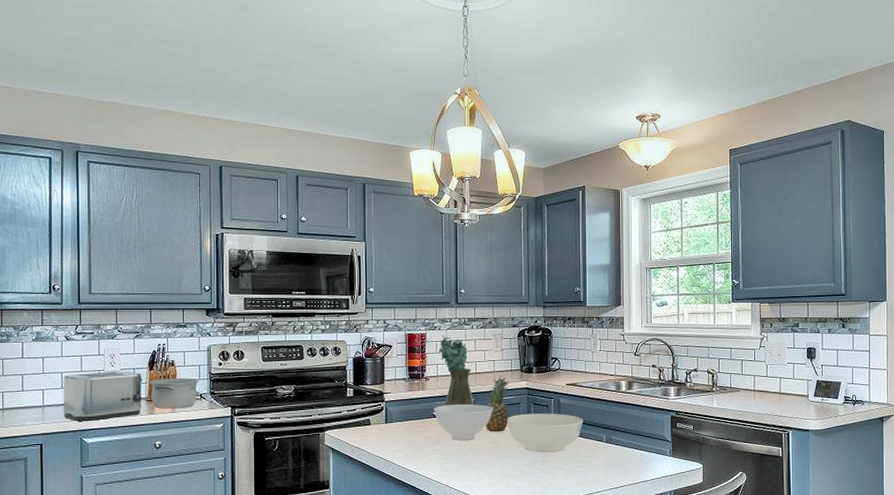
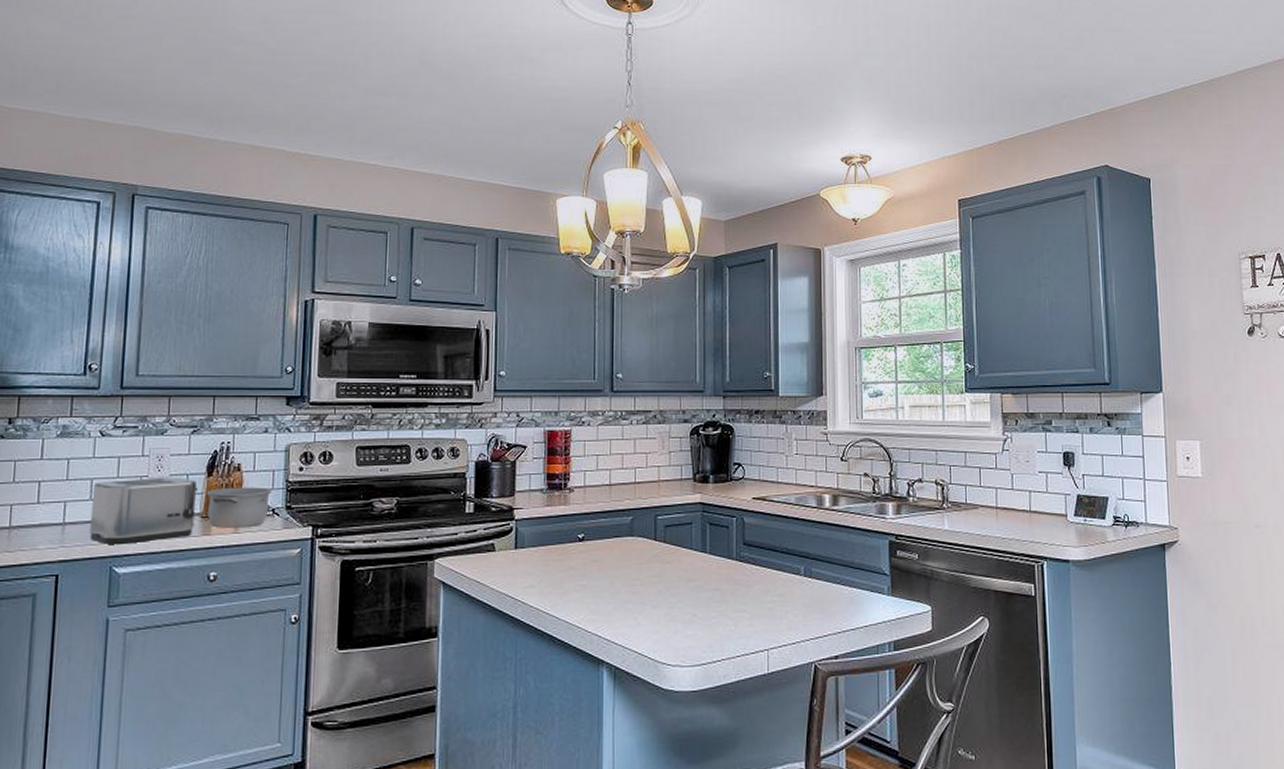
bowl: present [433,404,493,440] -> none [578,524,657,572]
vase: present [438,334,474,406] -> none [587,432,631,526]
fruit: present [486,376,510,432] -> none [647,487,680,562]
bowl: present [506,413,584,452] -> none [674,536,775,589]

